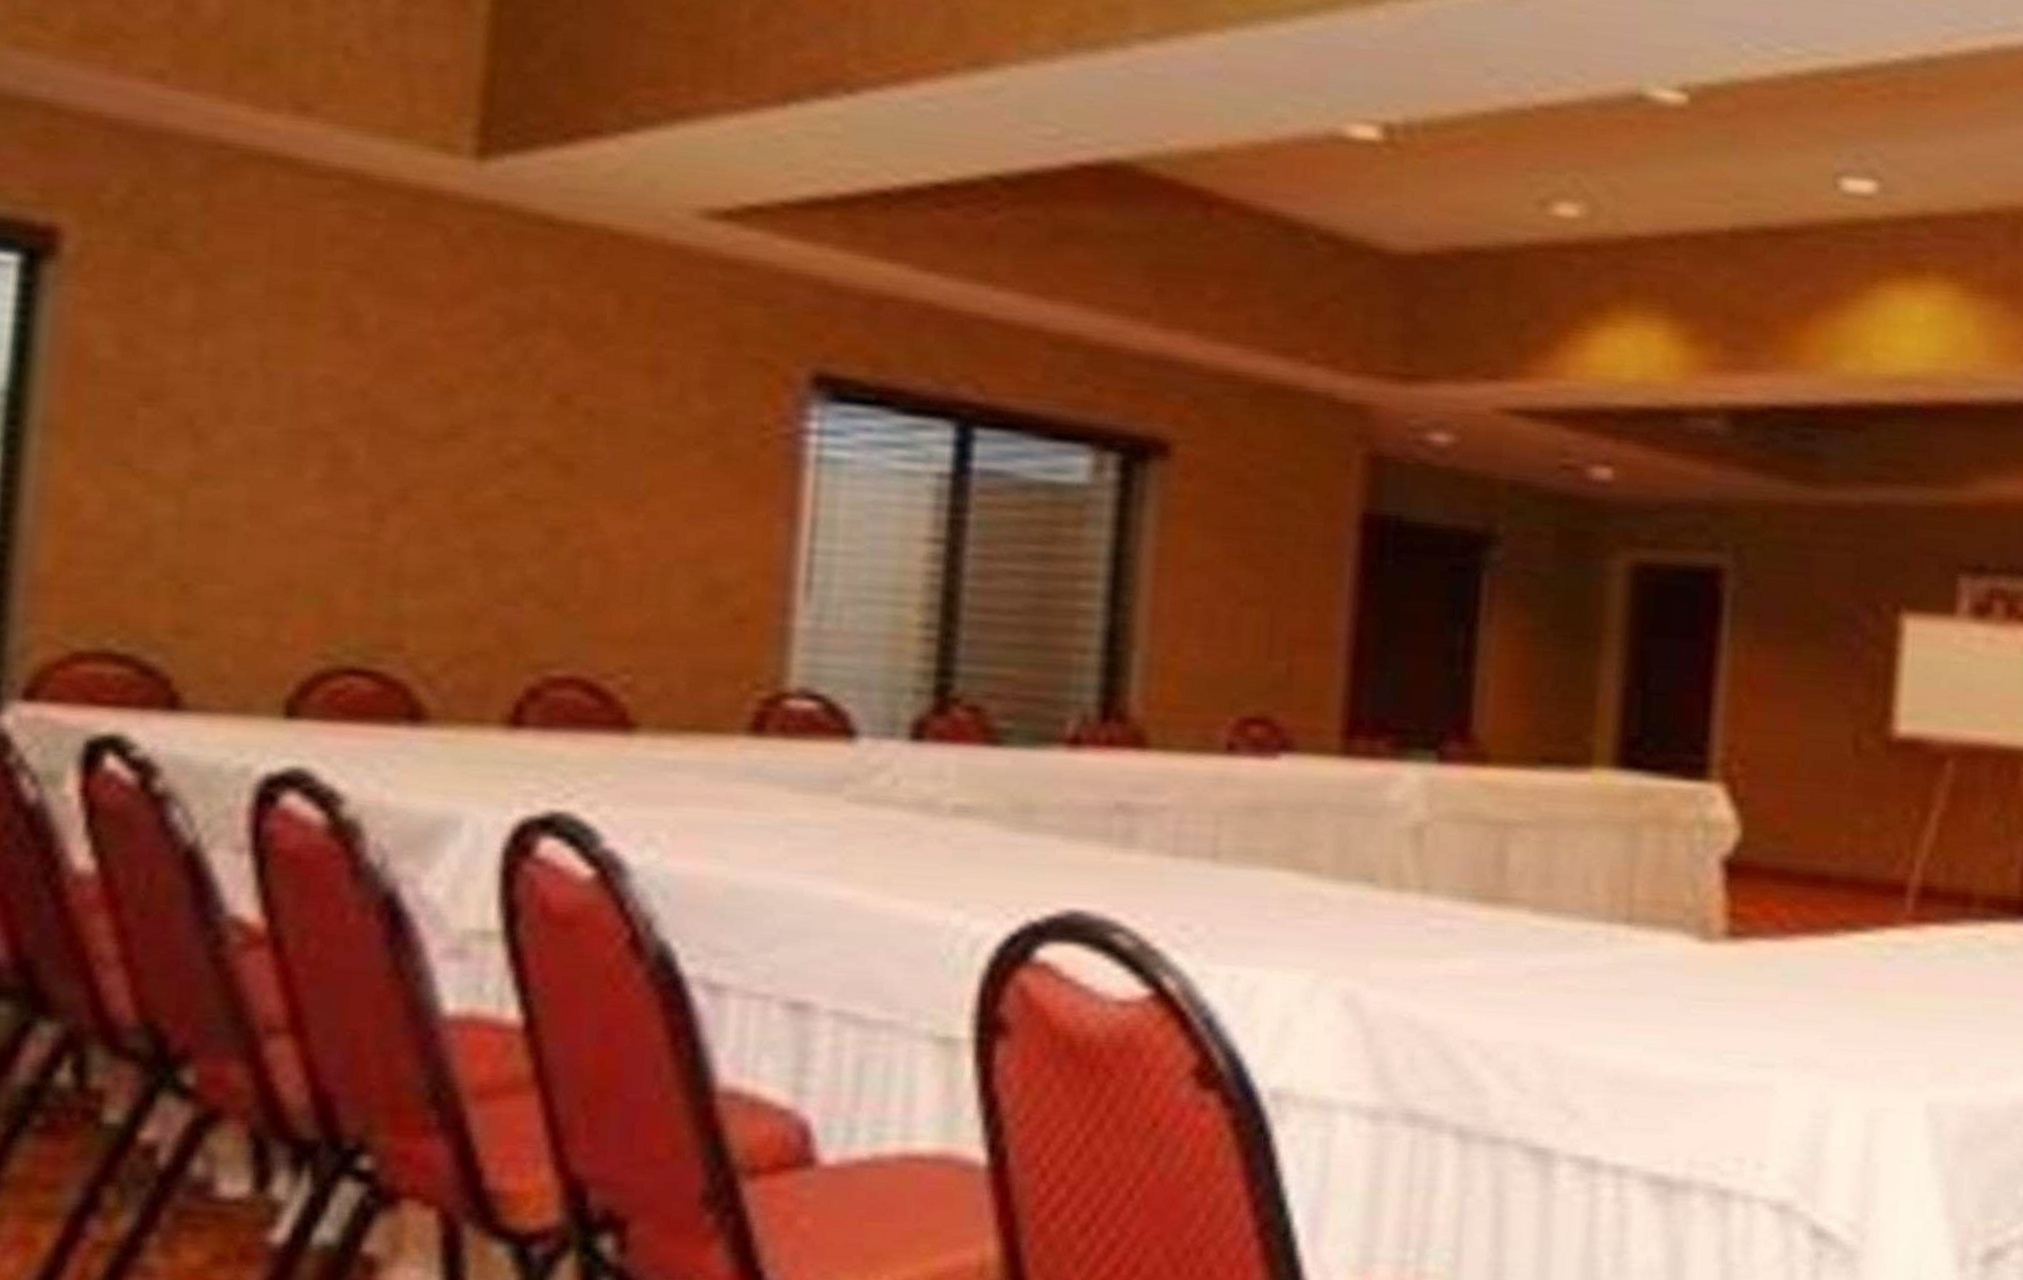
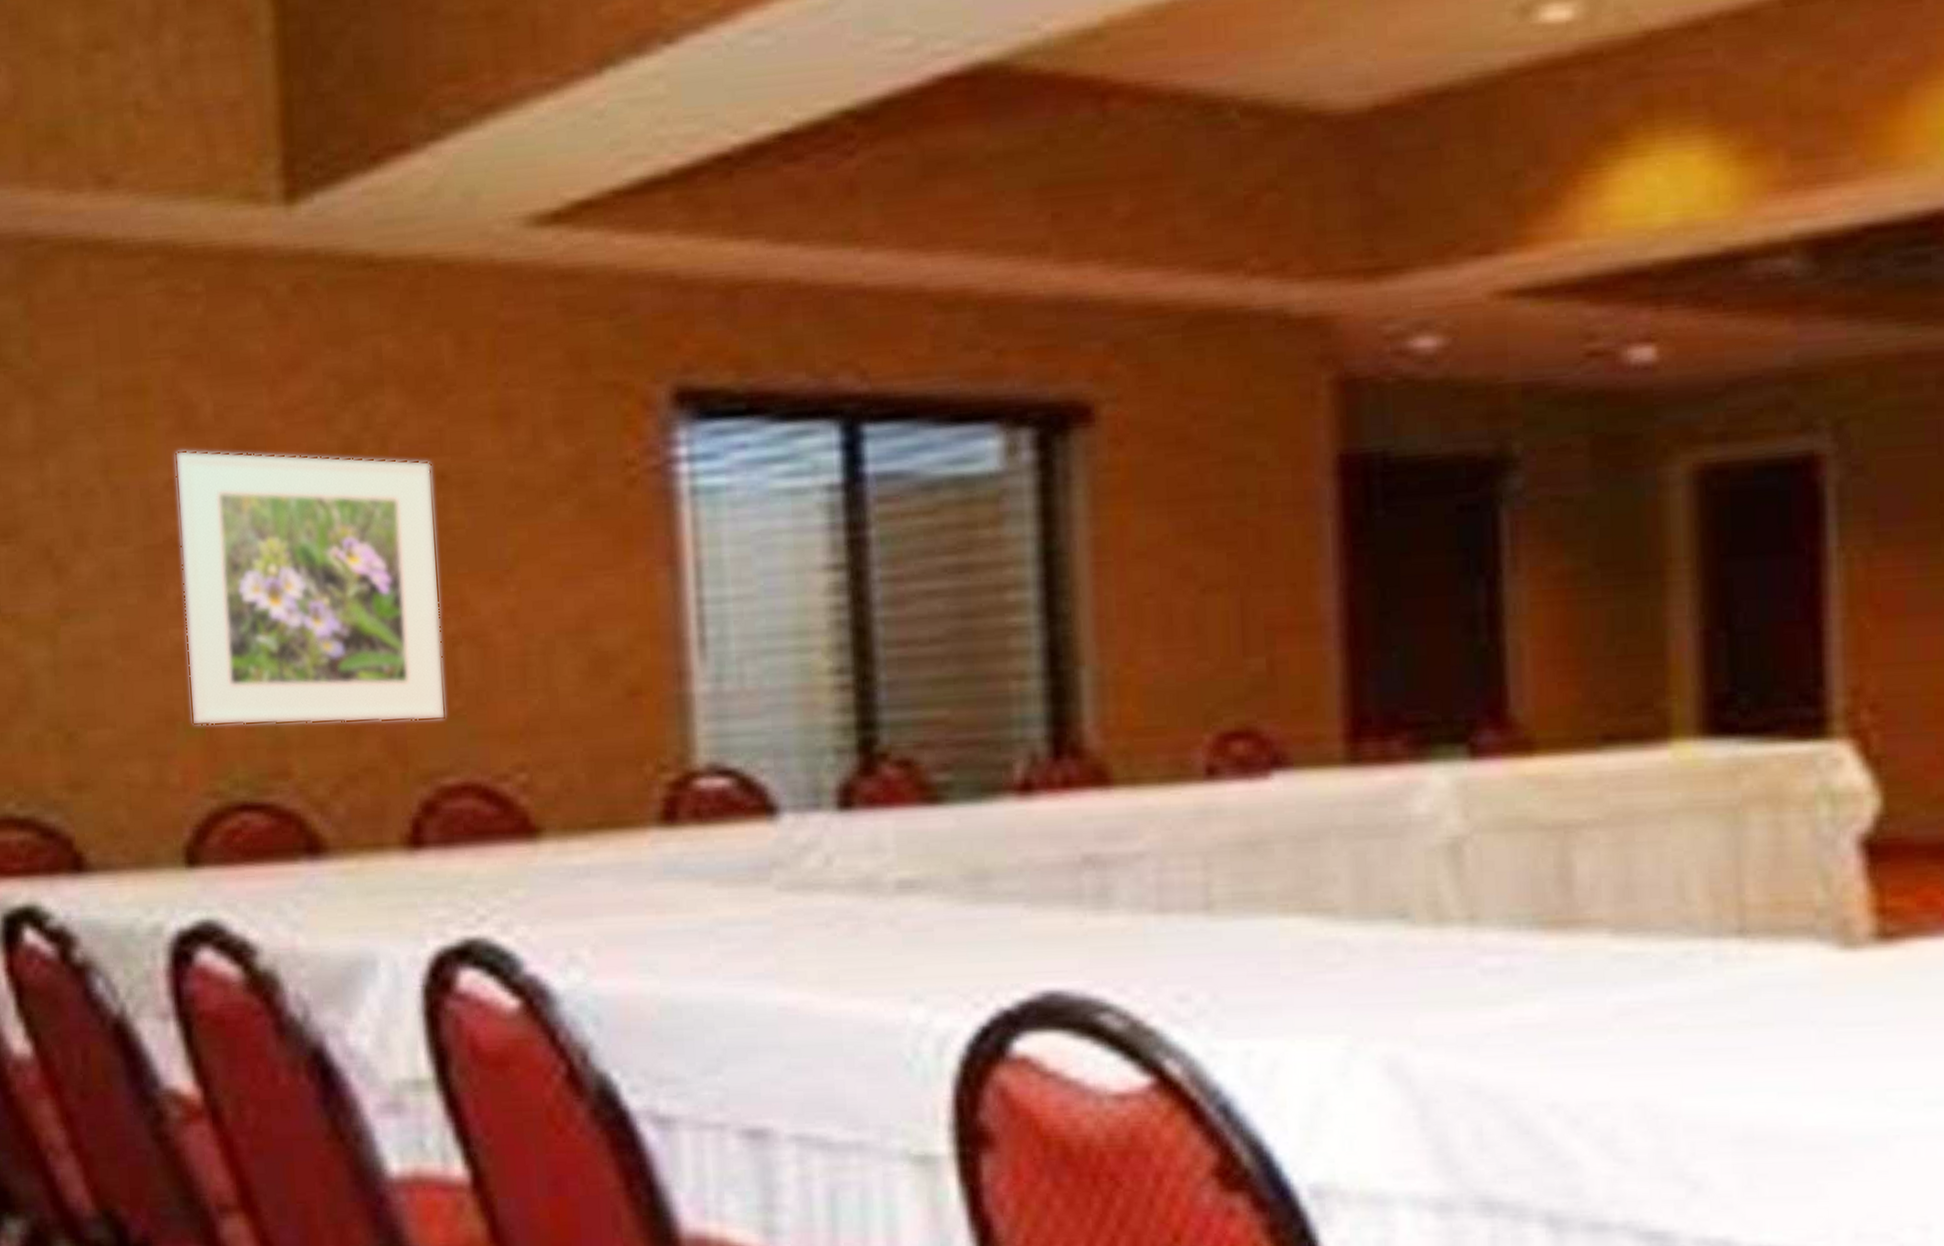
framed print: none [311,351,581,620] -> present [174,450,446,726]

